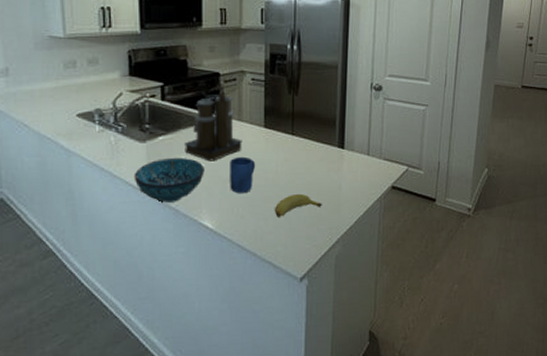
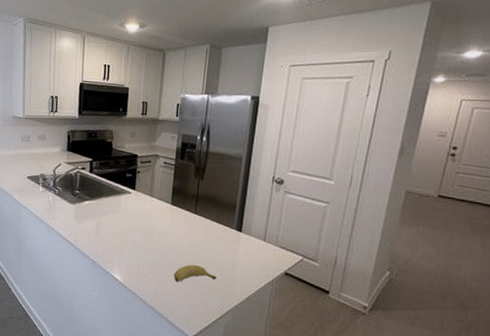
decorative bowl: present [134,158,205,203] -> none [64,219,119,255]
coffee maker: present [183,82,242,162] -> none [103,162,152,227]
mug: present [230,156,256,194] -> none [138,226,162,257]

